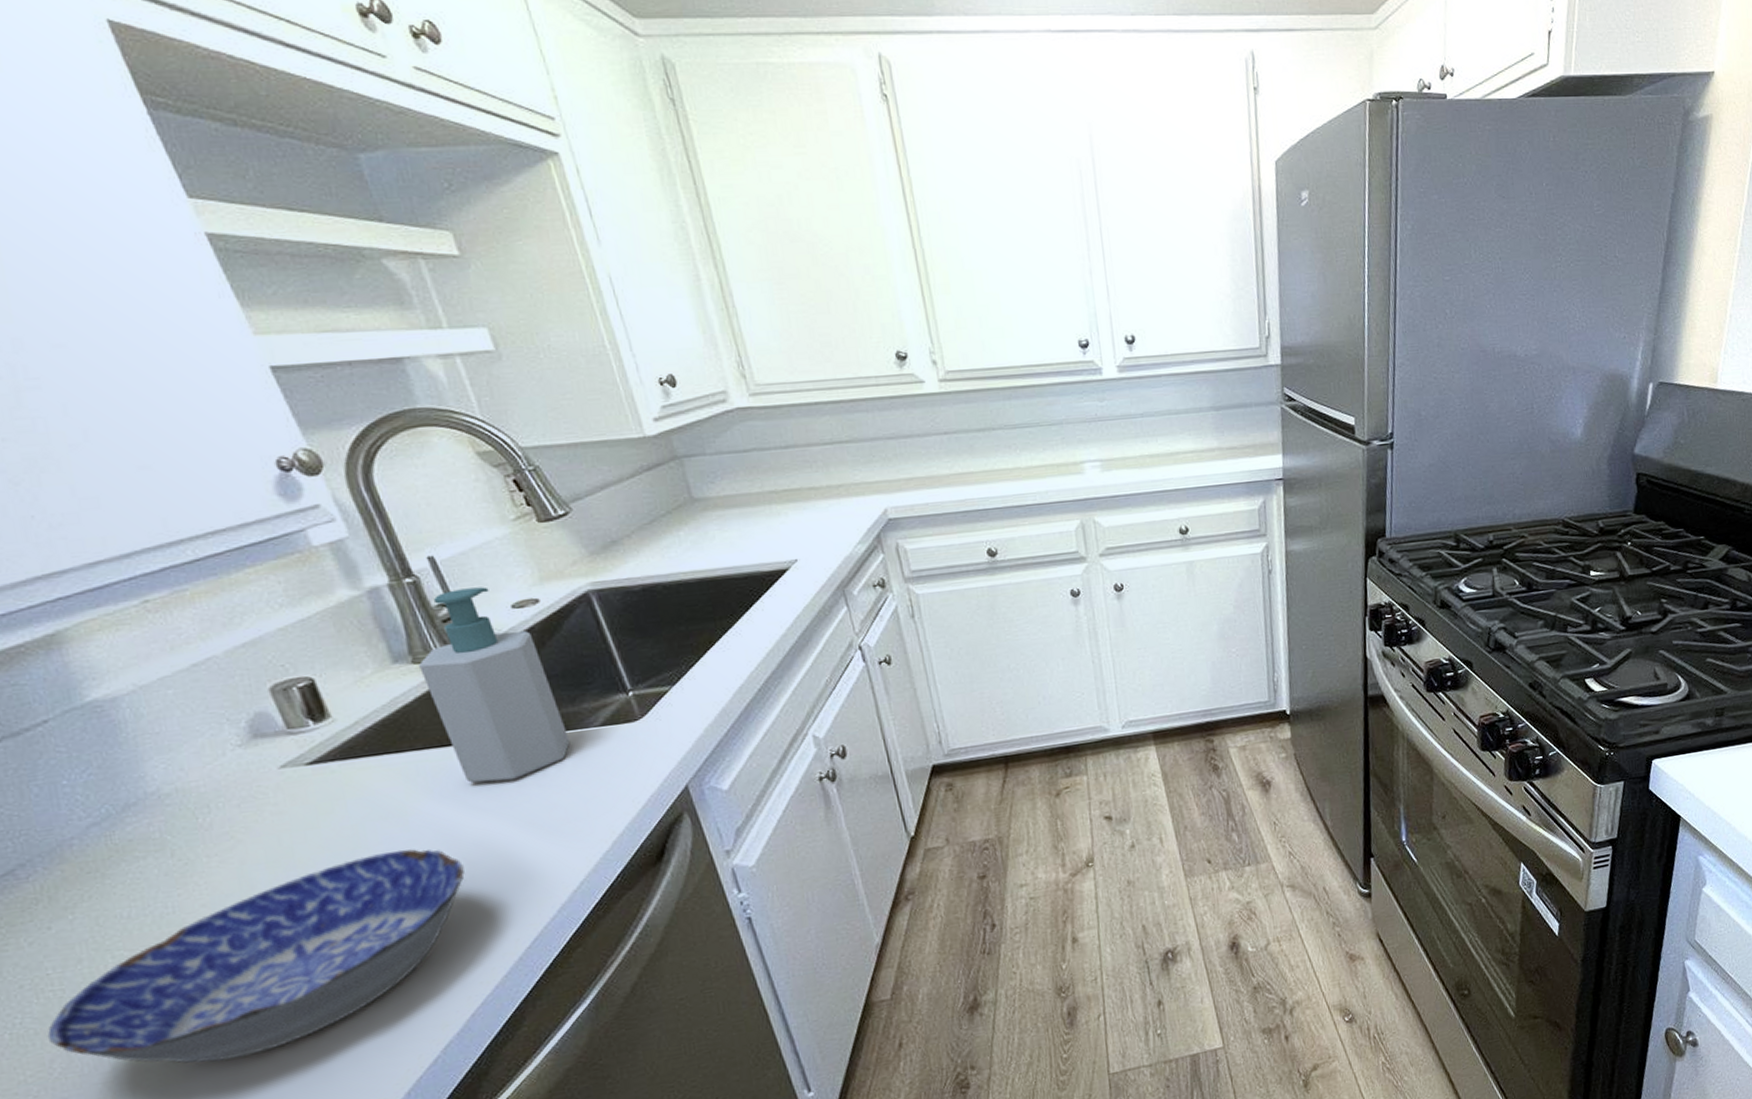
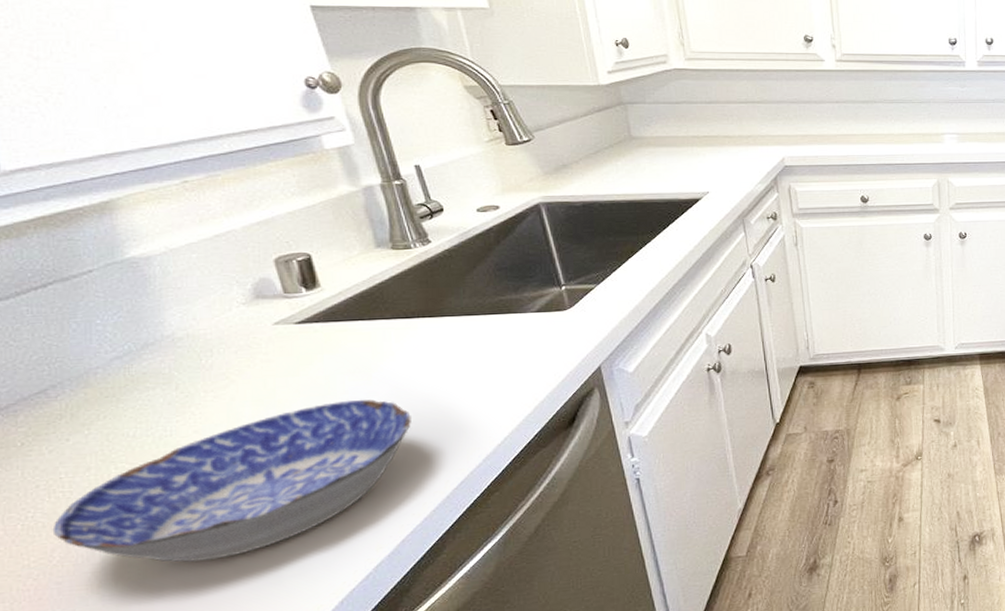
soap bottle: present [419,587,570,783] -> none [397,193,510,350]

